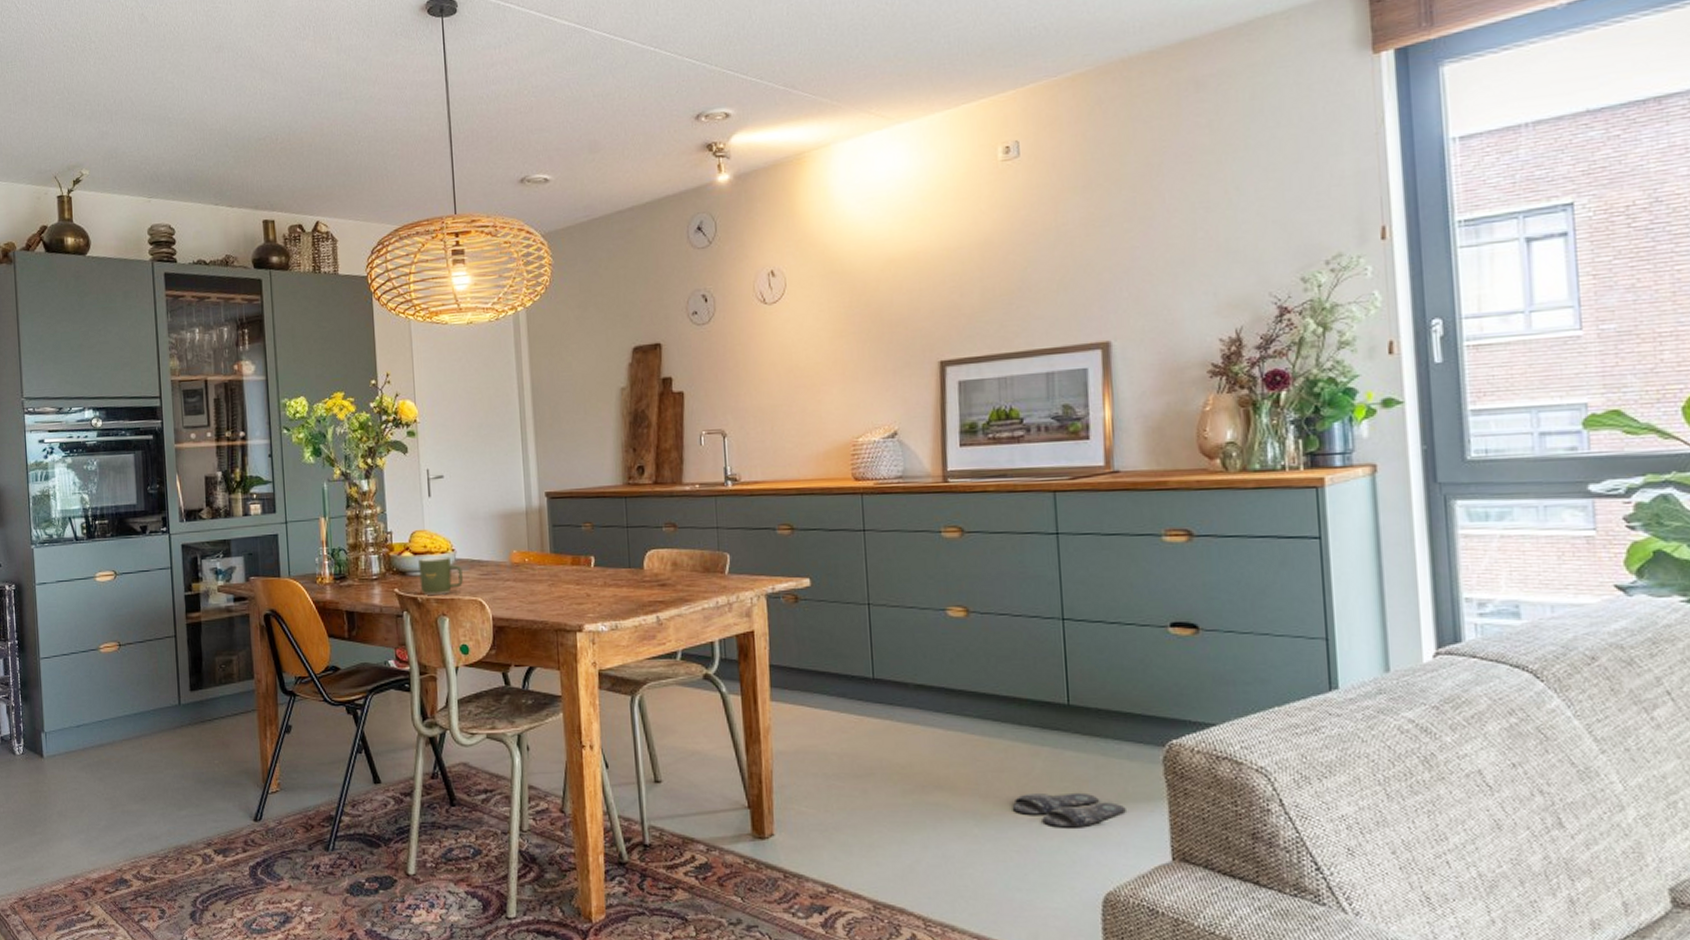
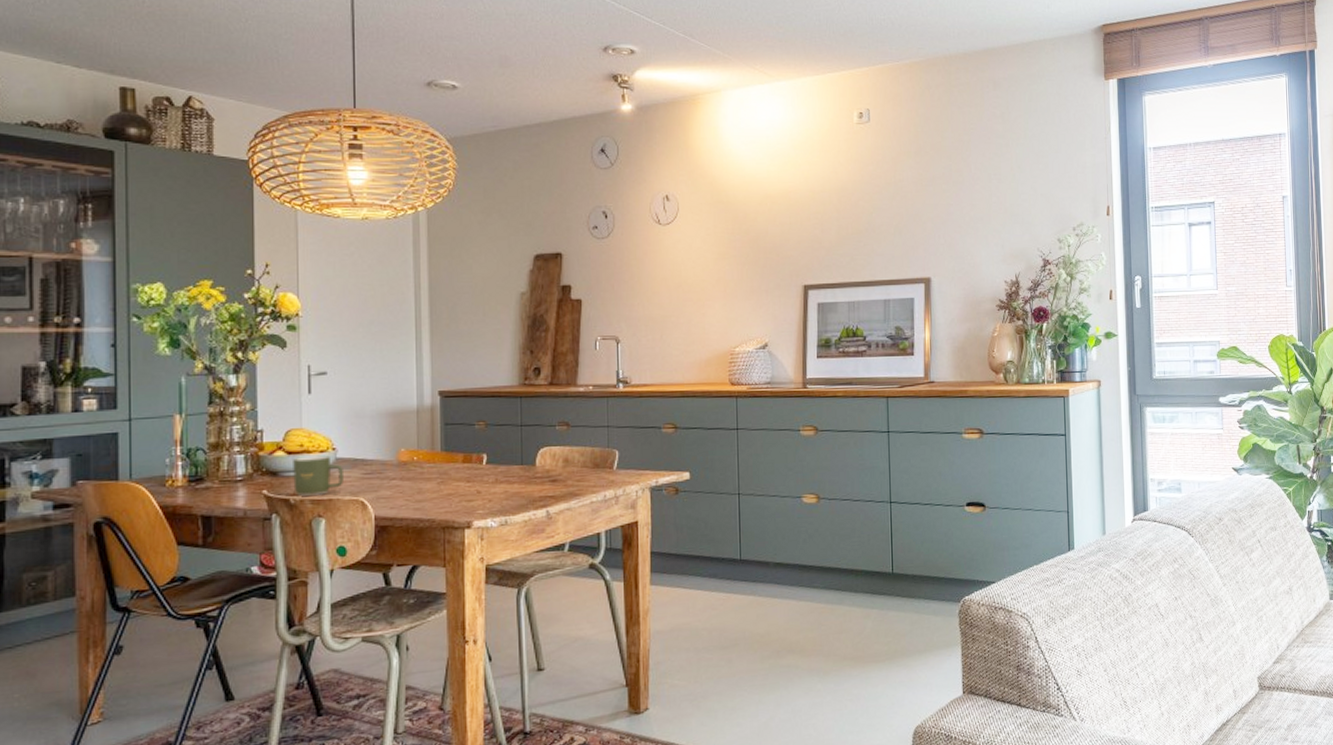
slippers: present [1013,792,1126,828] -> none [849,645,932,677]

